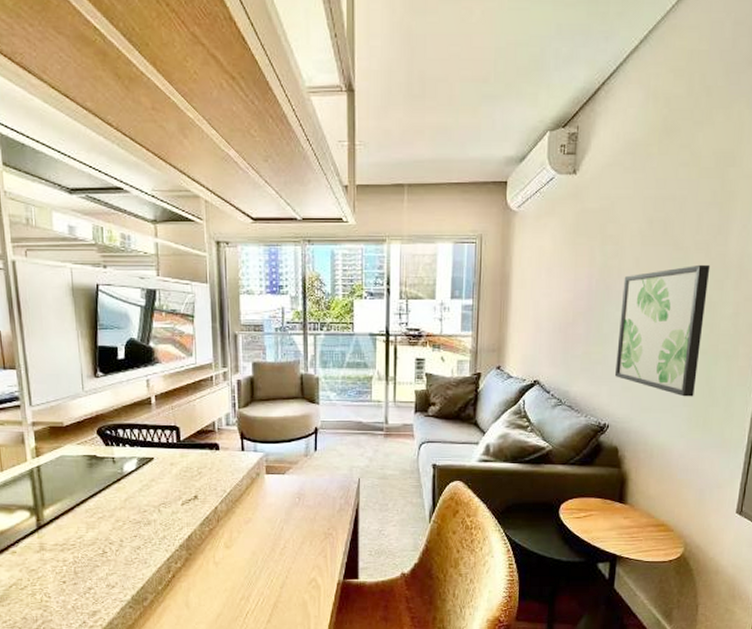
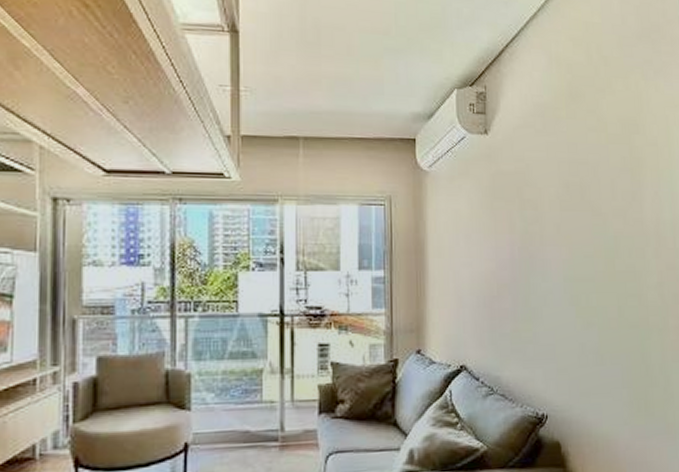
wall art: present [615,264,711,397] -> none [547,231,632,377]

